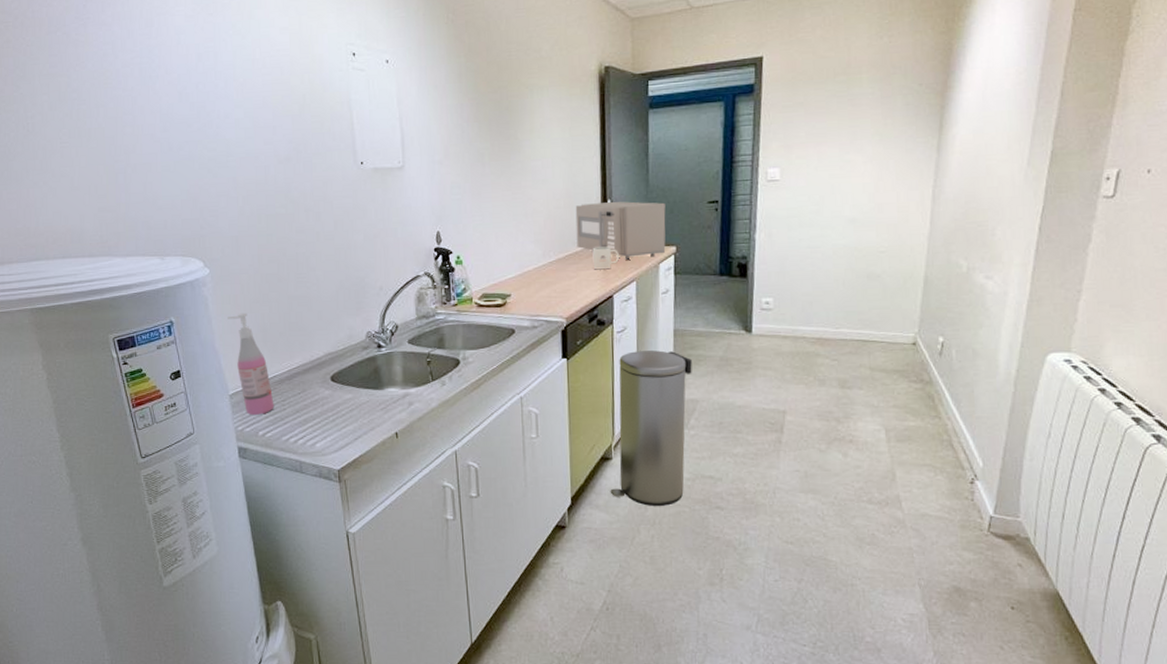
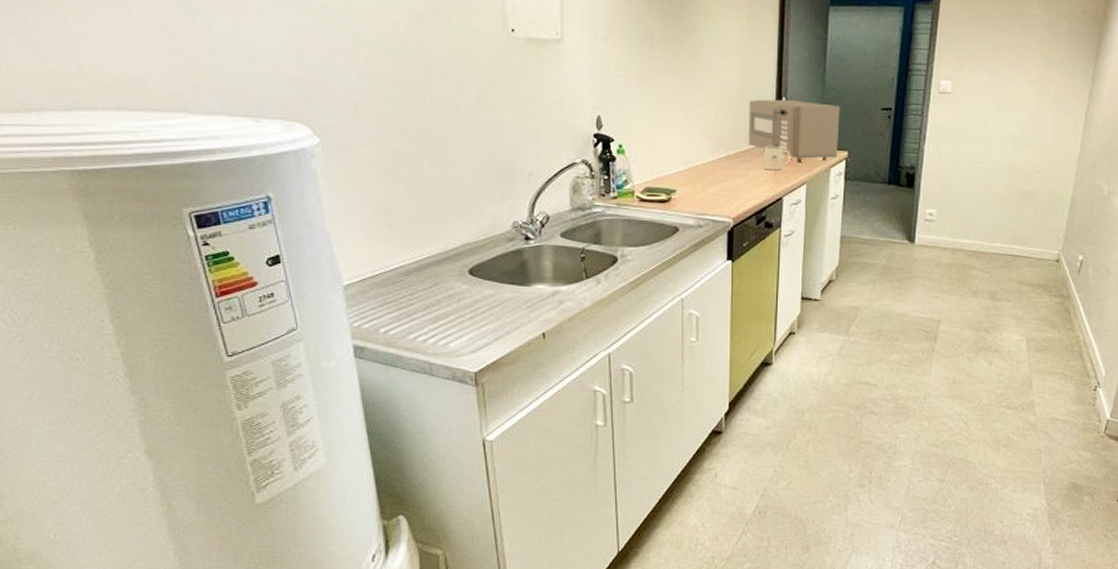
soap dispenser: present [227,312,274,416] -> none [342,192,399,311]
pedal bin: present [610,350,692,506] -> none [768,256,856,411]

